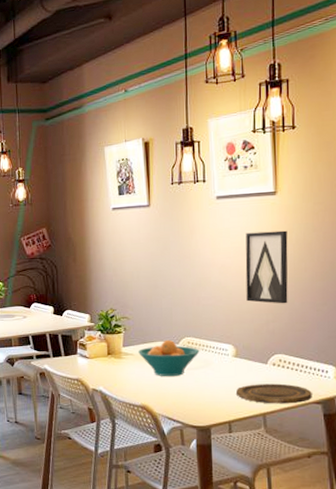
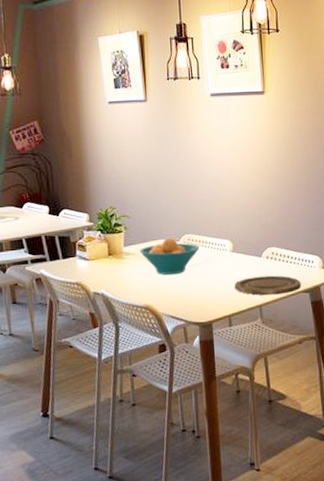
wall art: present [245,230,288,304] -> none [238,129,278,199]

